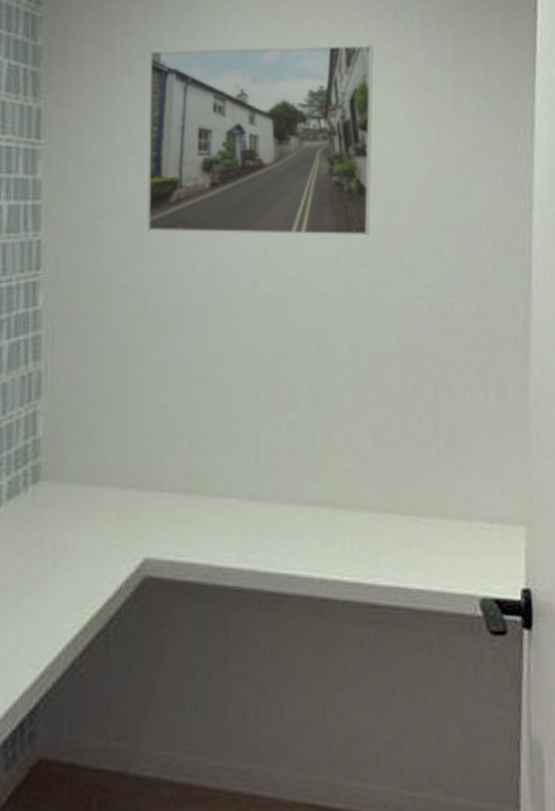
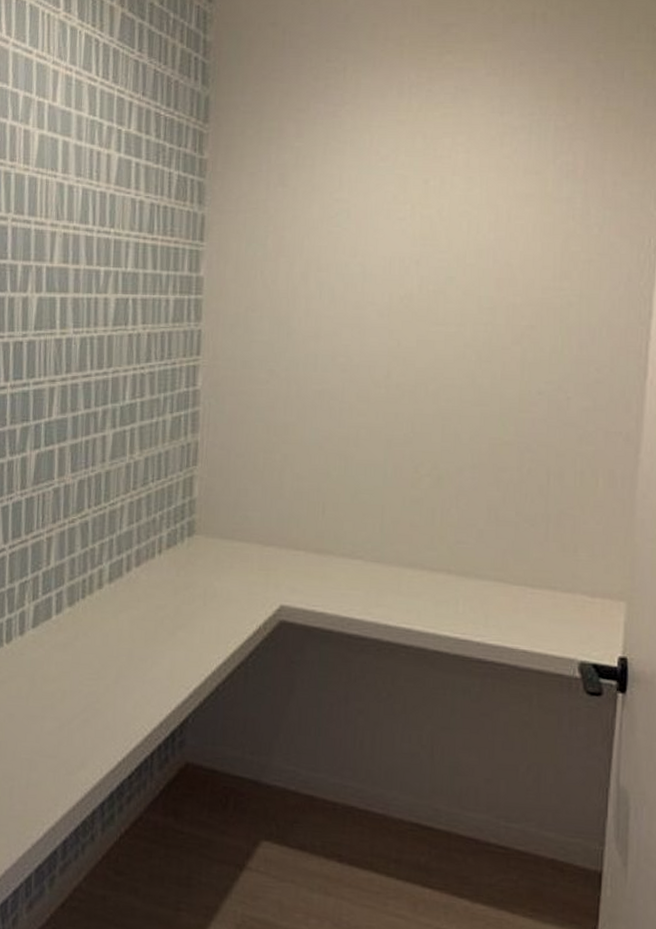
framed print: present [147,44,373,236] -> none [294,159,507,334]

